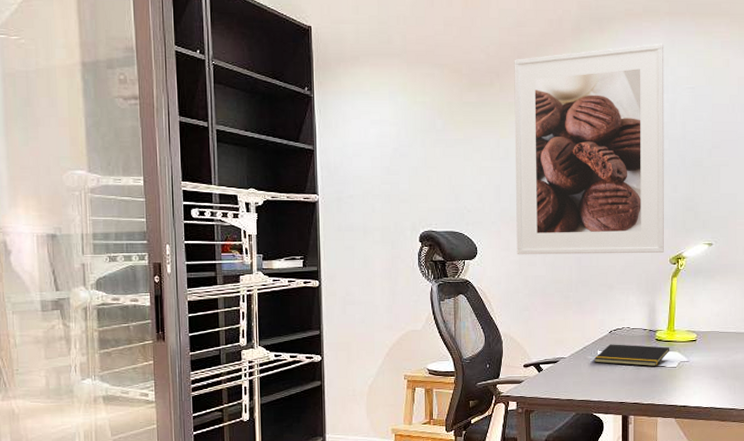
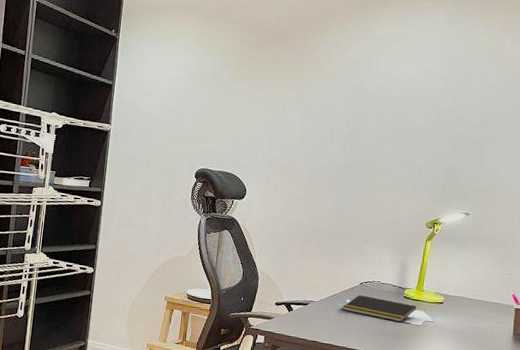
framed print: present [514,43,664,255] -> none [282,22,444,217]

